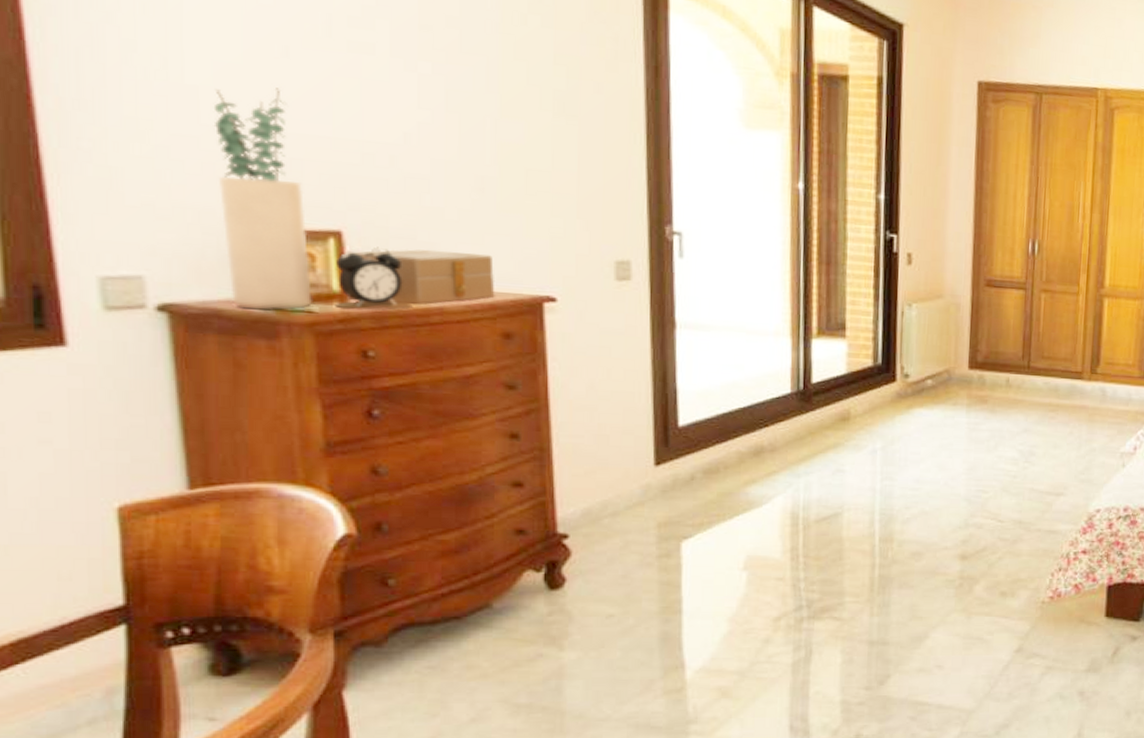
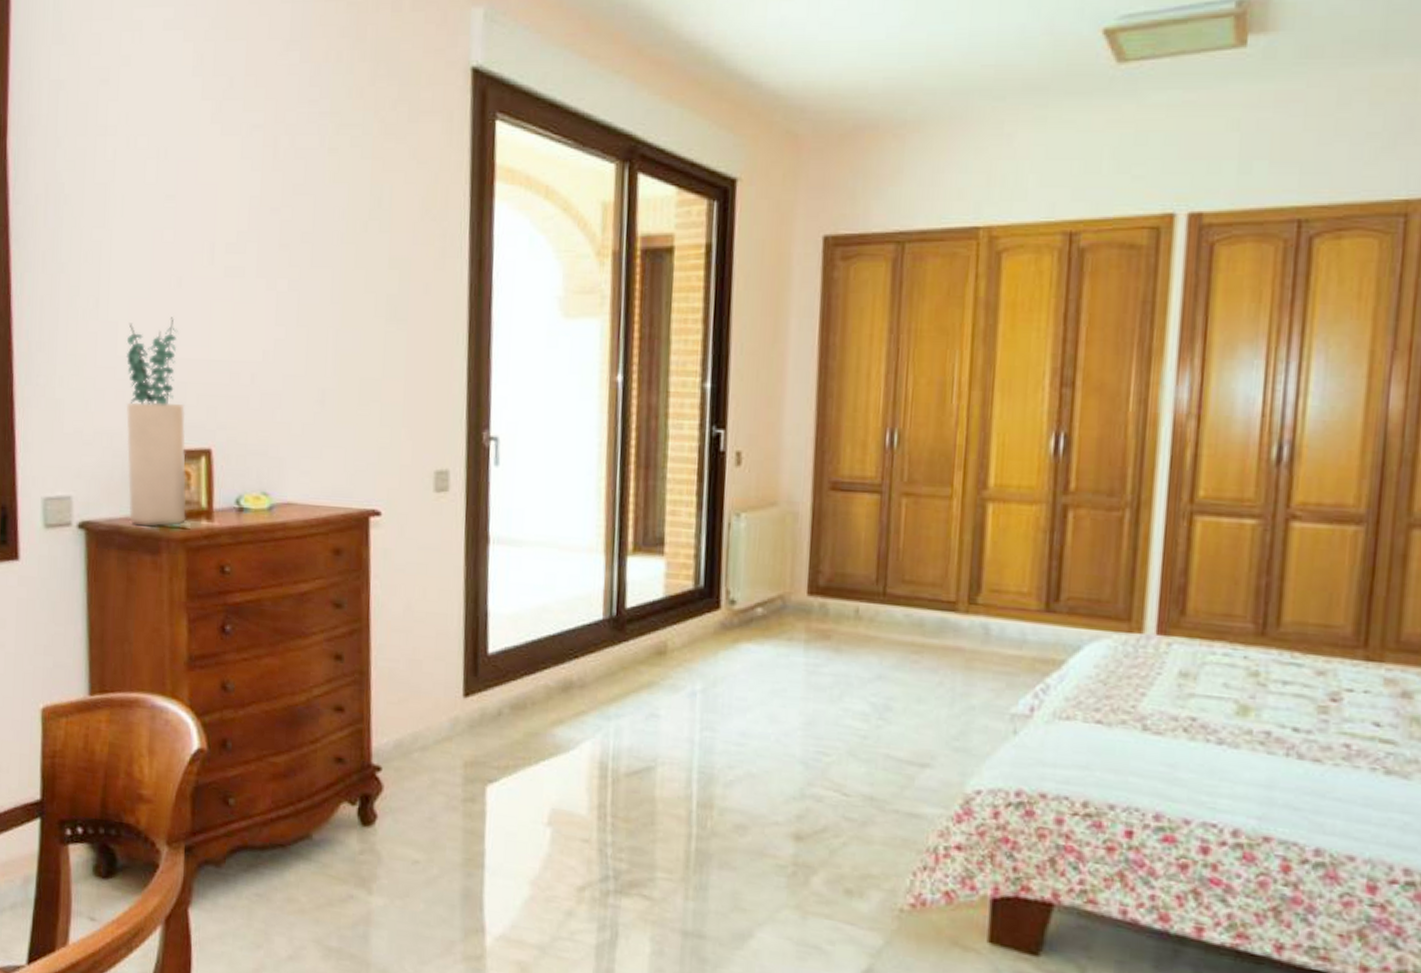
alarm clock: present [335,246,413,311] -> none [202,464,262,527]
jewelry box: present [345,249,495,306] -> none [212,464,330,521]

